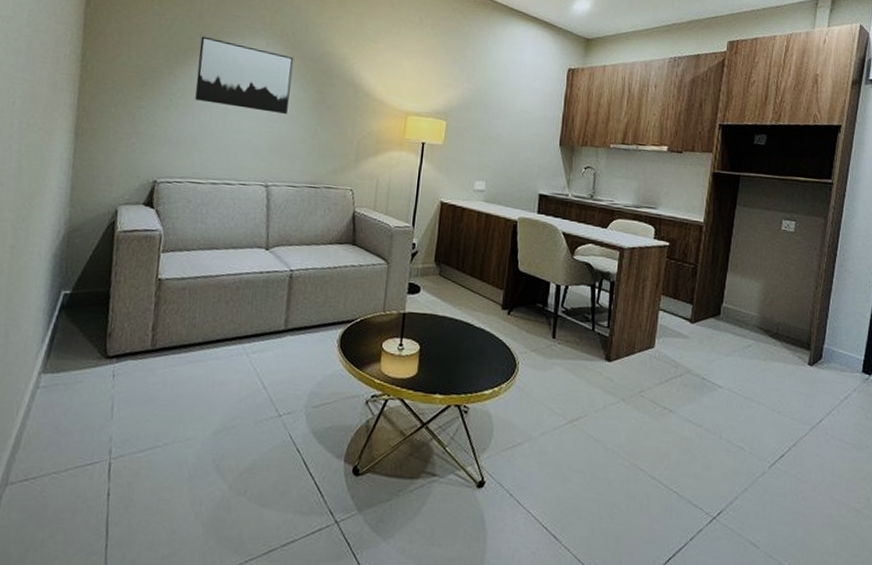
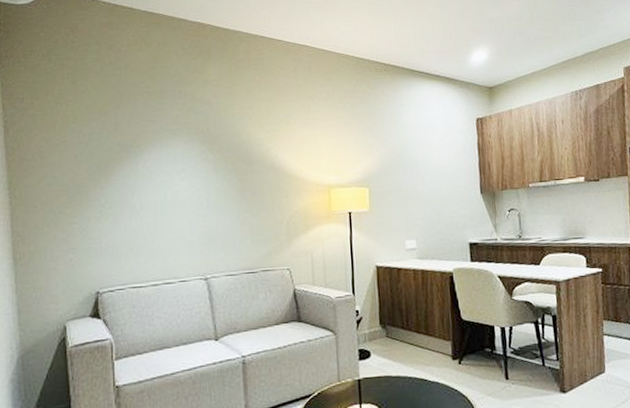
wall art: present [195,36,294,114] -> none [120,145,214,209]

